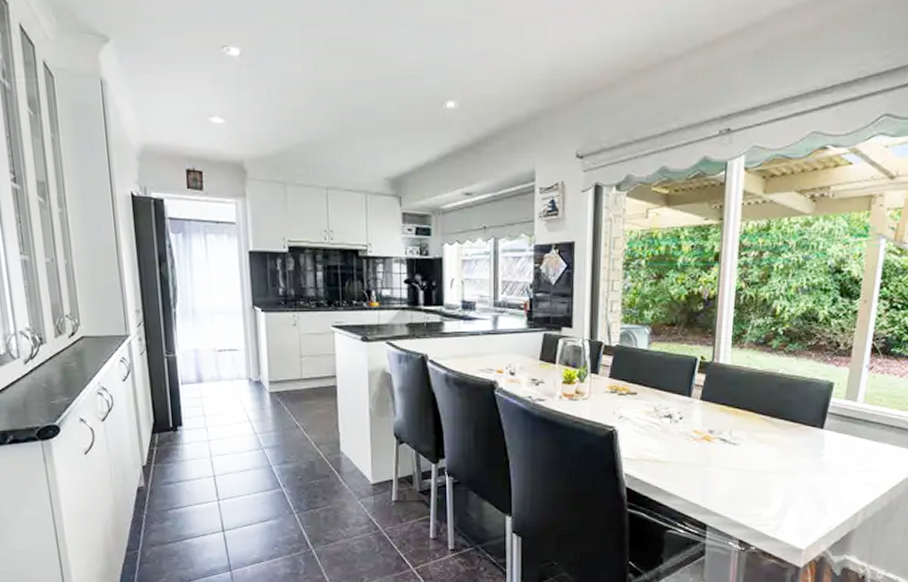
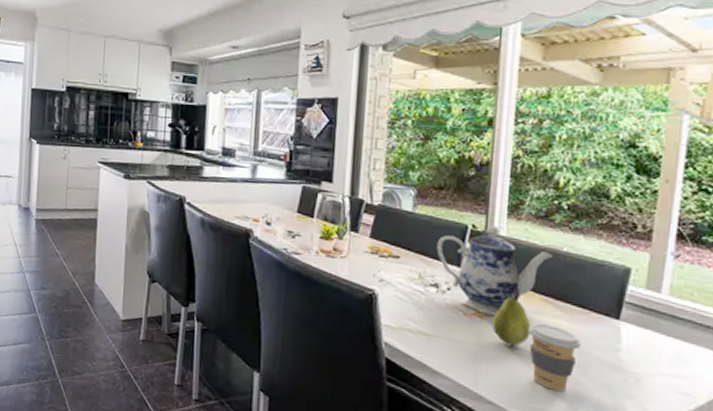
teapot: none [669,356,770,438] -> present [436,225,553,316]
fruit: none [718,417,752,463] -> present [491,294,532,347]
coffee cup: none [748,440,793,496] -> present [527,323,582,391]

